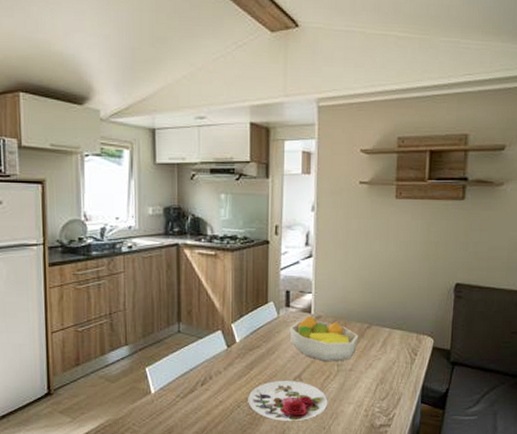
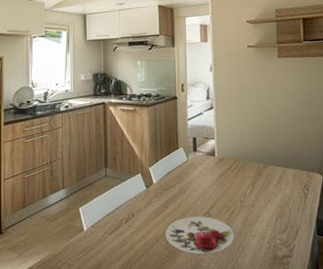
fruit bowl: present [289,316,359,362] -> none [198,159,257,199]

